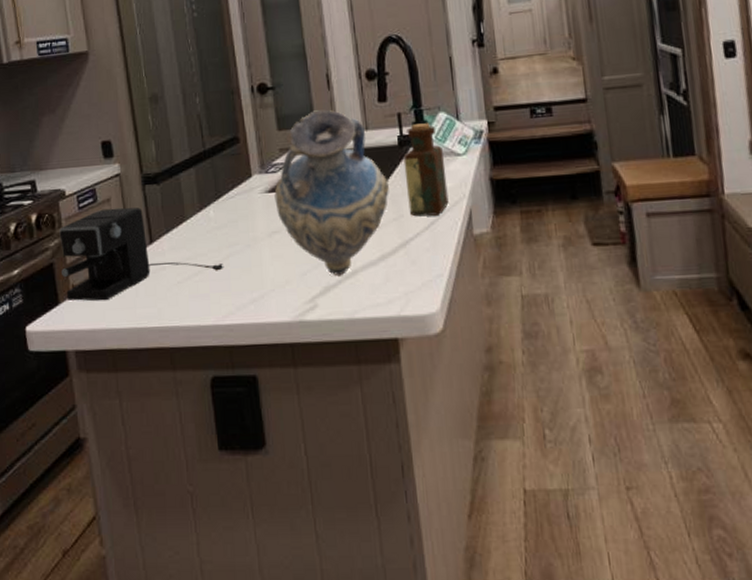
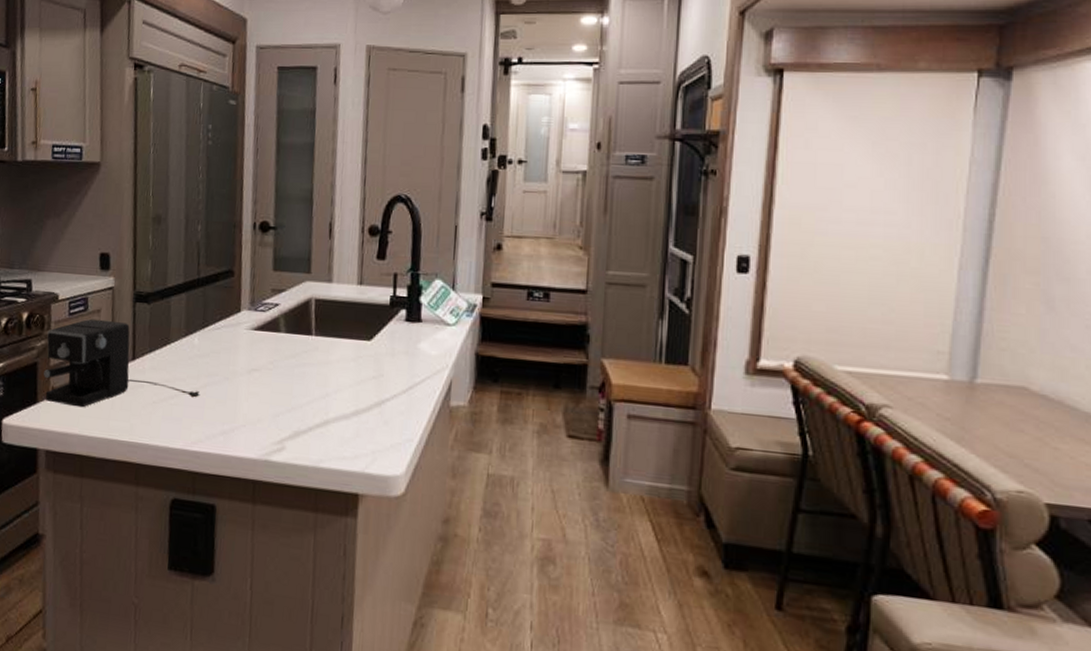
vase: present [274,110,389,277] -> none [259,257,374,424]
bottle: present [403,123,449,217] -> none [390,287,433,381]

